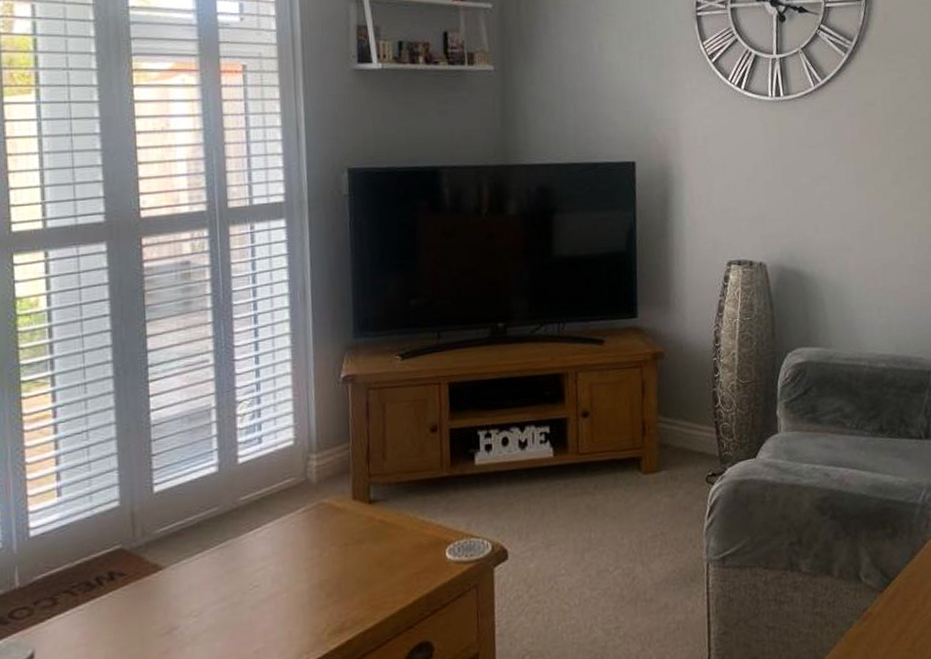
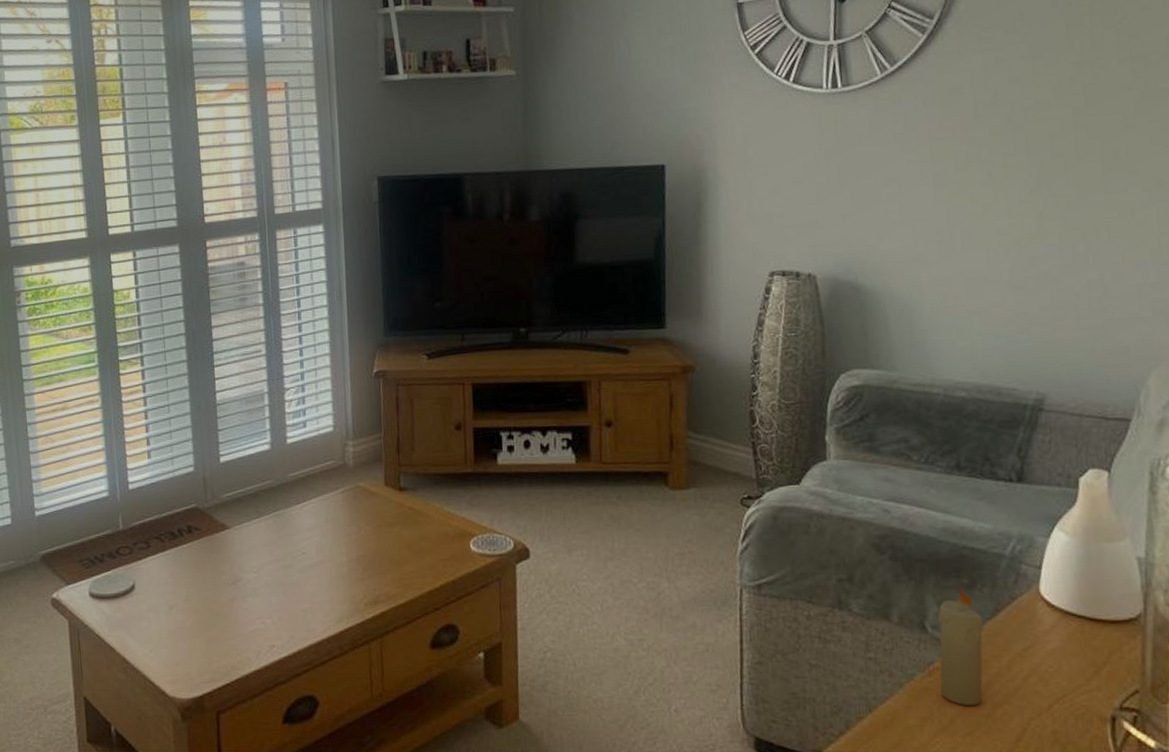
candle: none [869,537,905,644] -> present [938,587,984,705]

